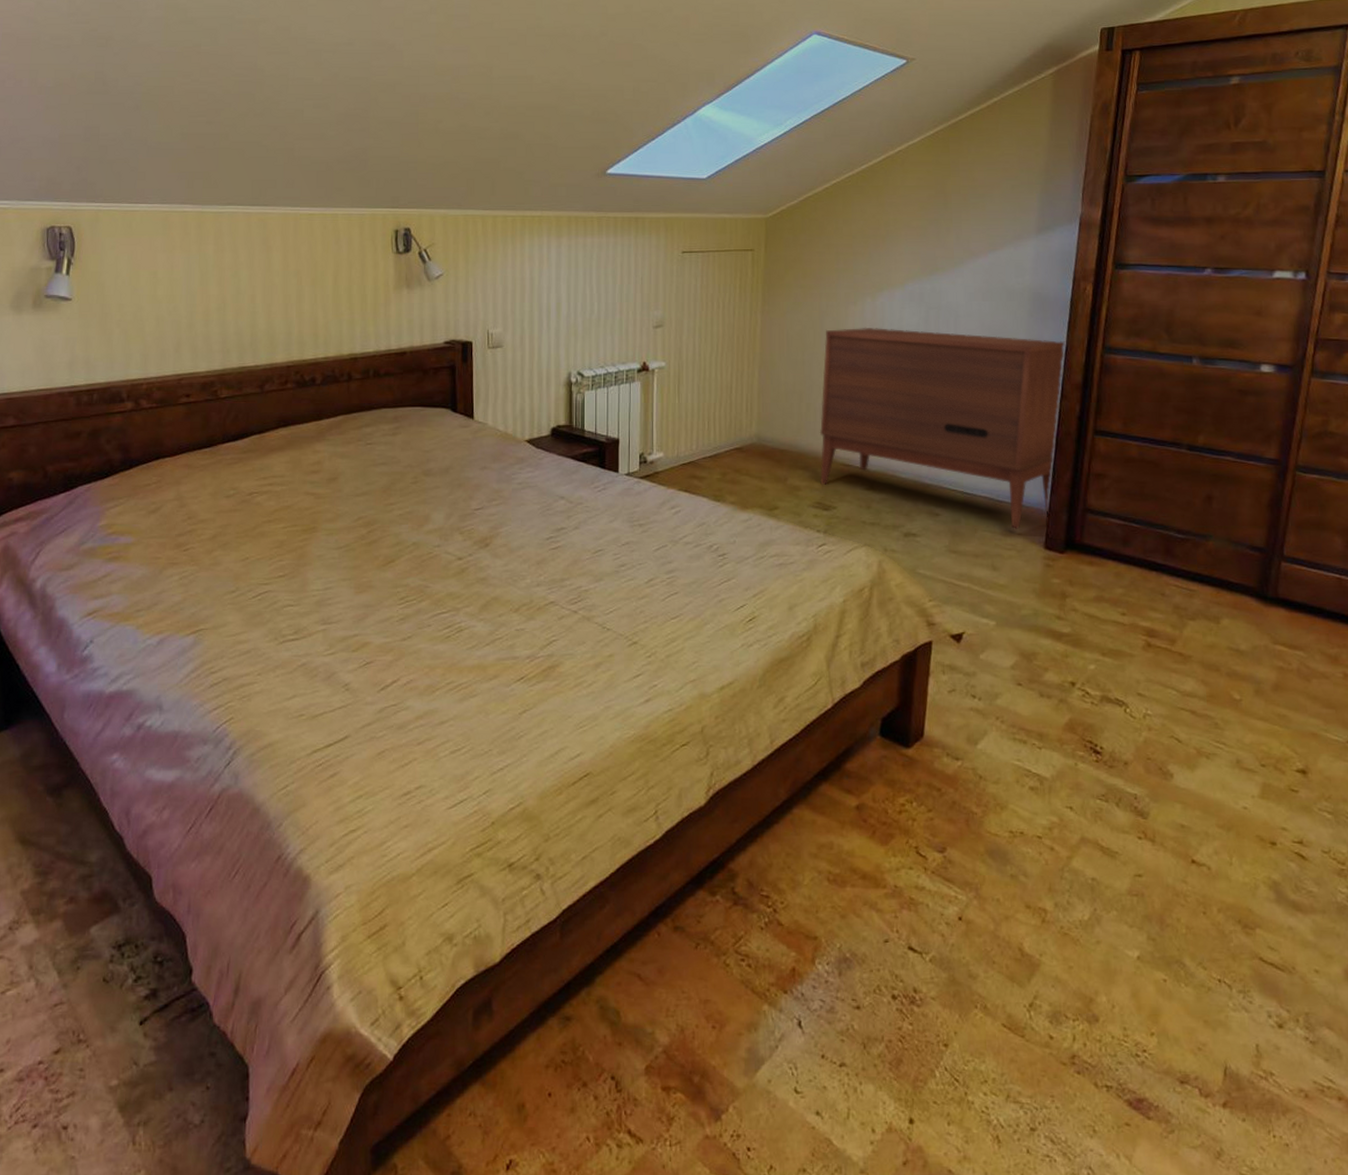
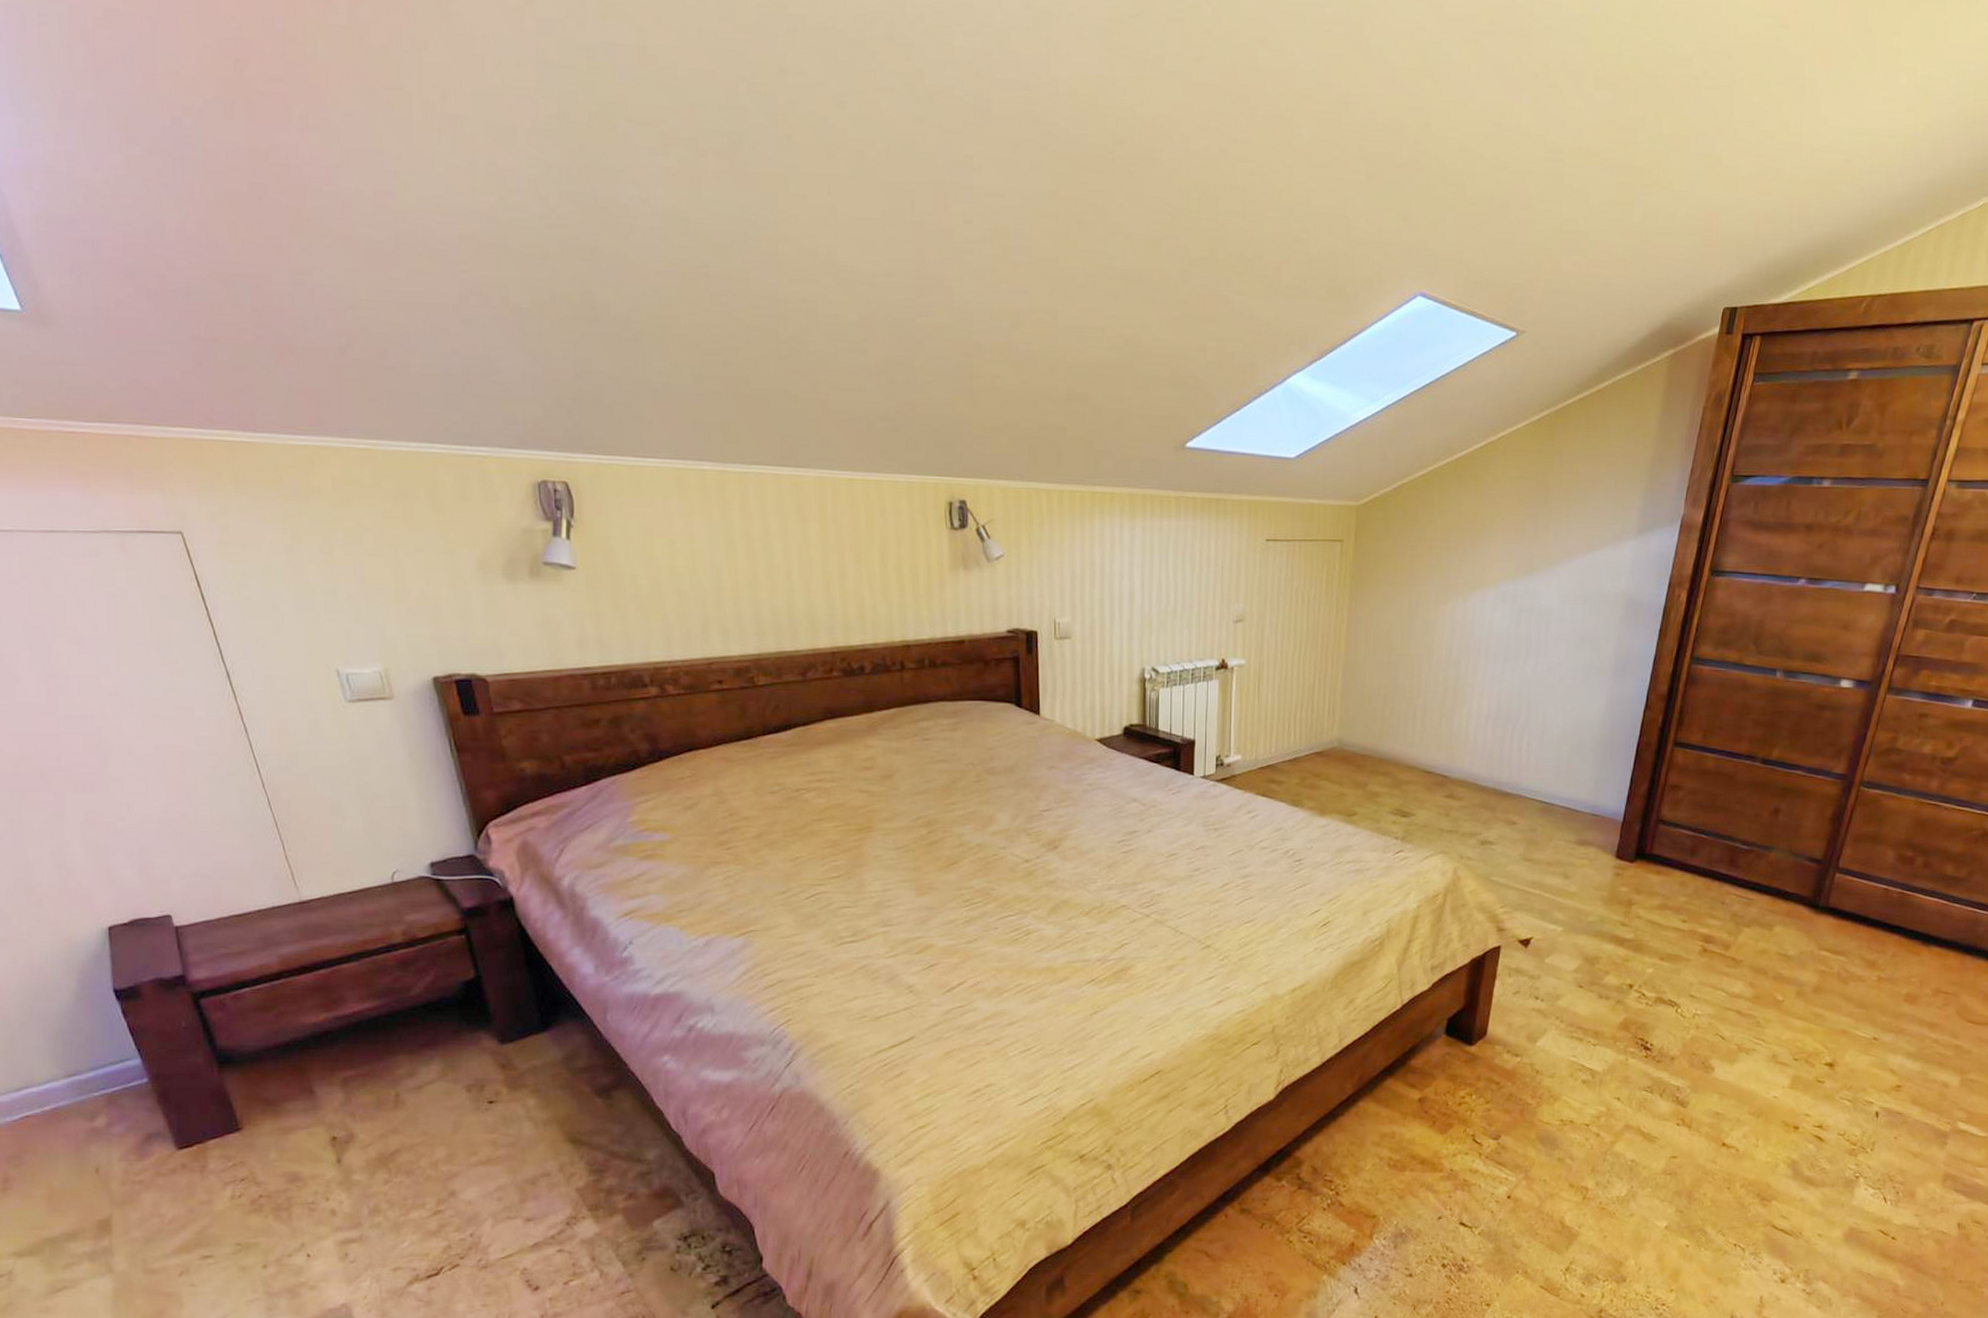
dresser: present [819,327,1066,529] -> none [1400,628,1655,839]

